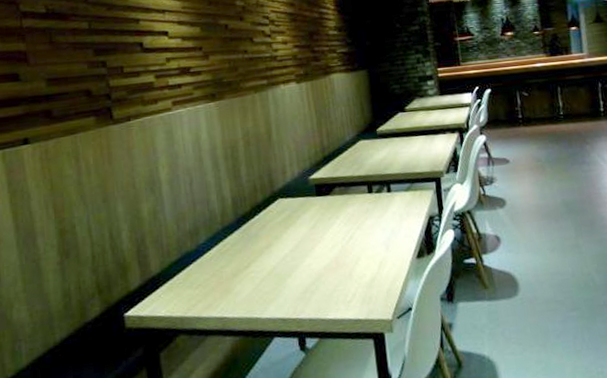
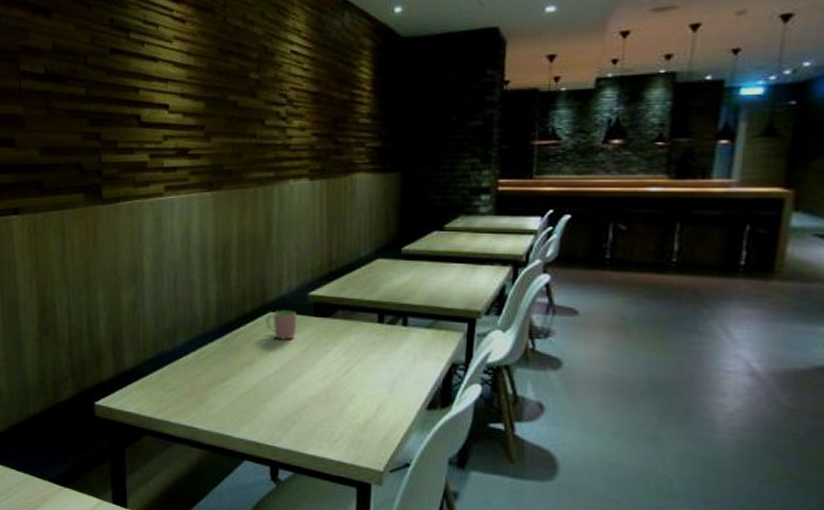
cup: none [276,194,304,222] -> present [265,310,297,340]

